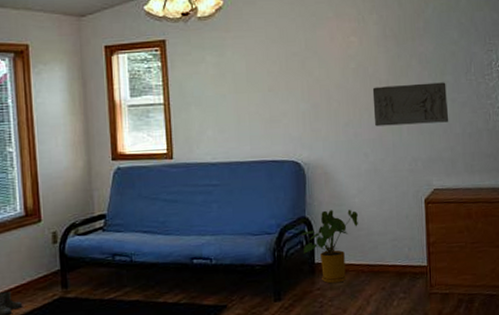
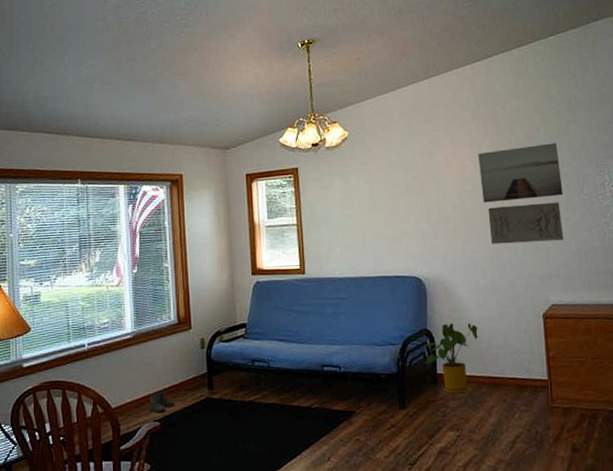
wall art: none [364,19,450,82] -> present [478,143,564,203]

